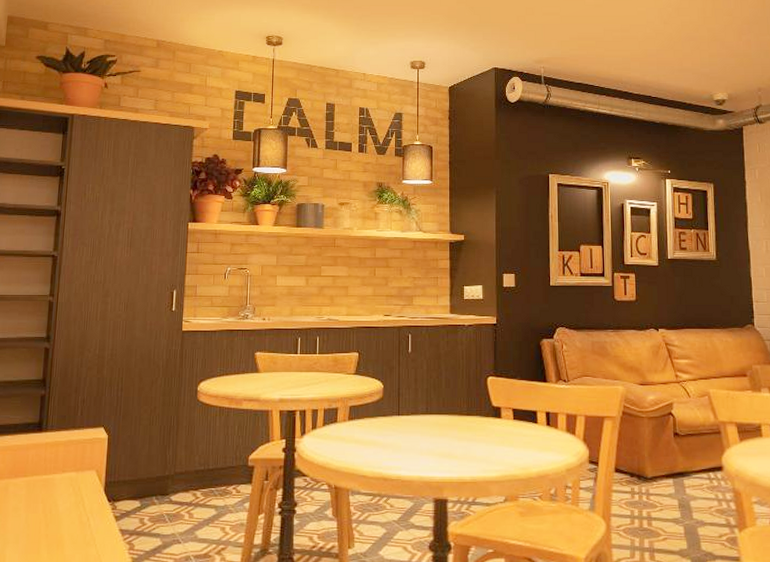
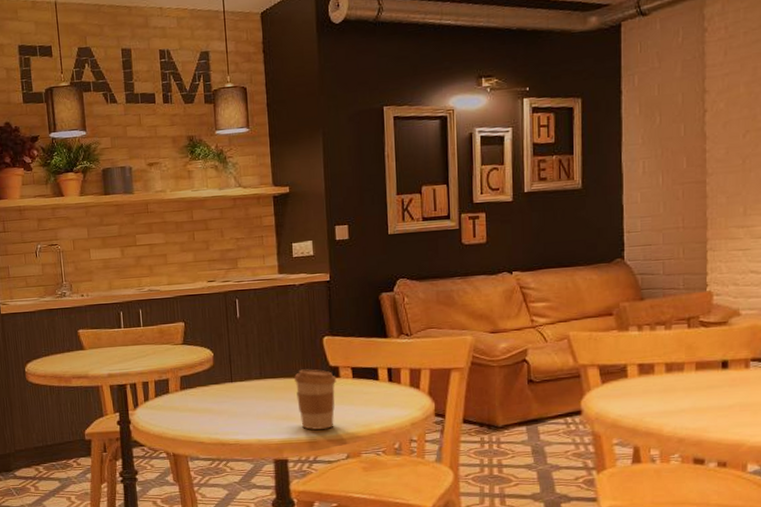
coffee cup: none [459,407,498,470] -> present [294,369,337,430]

